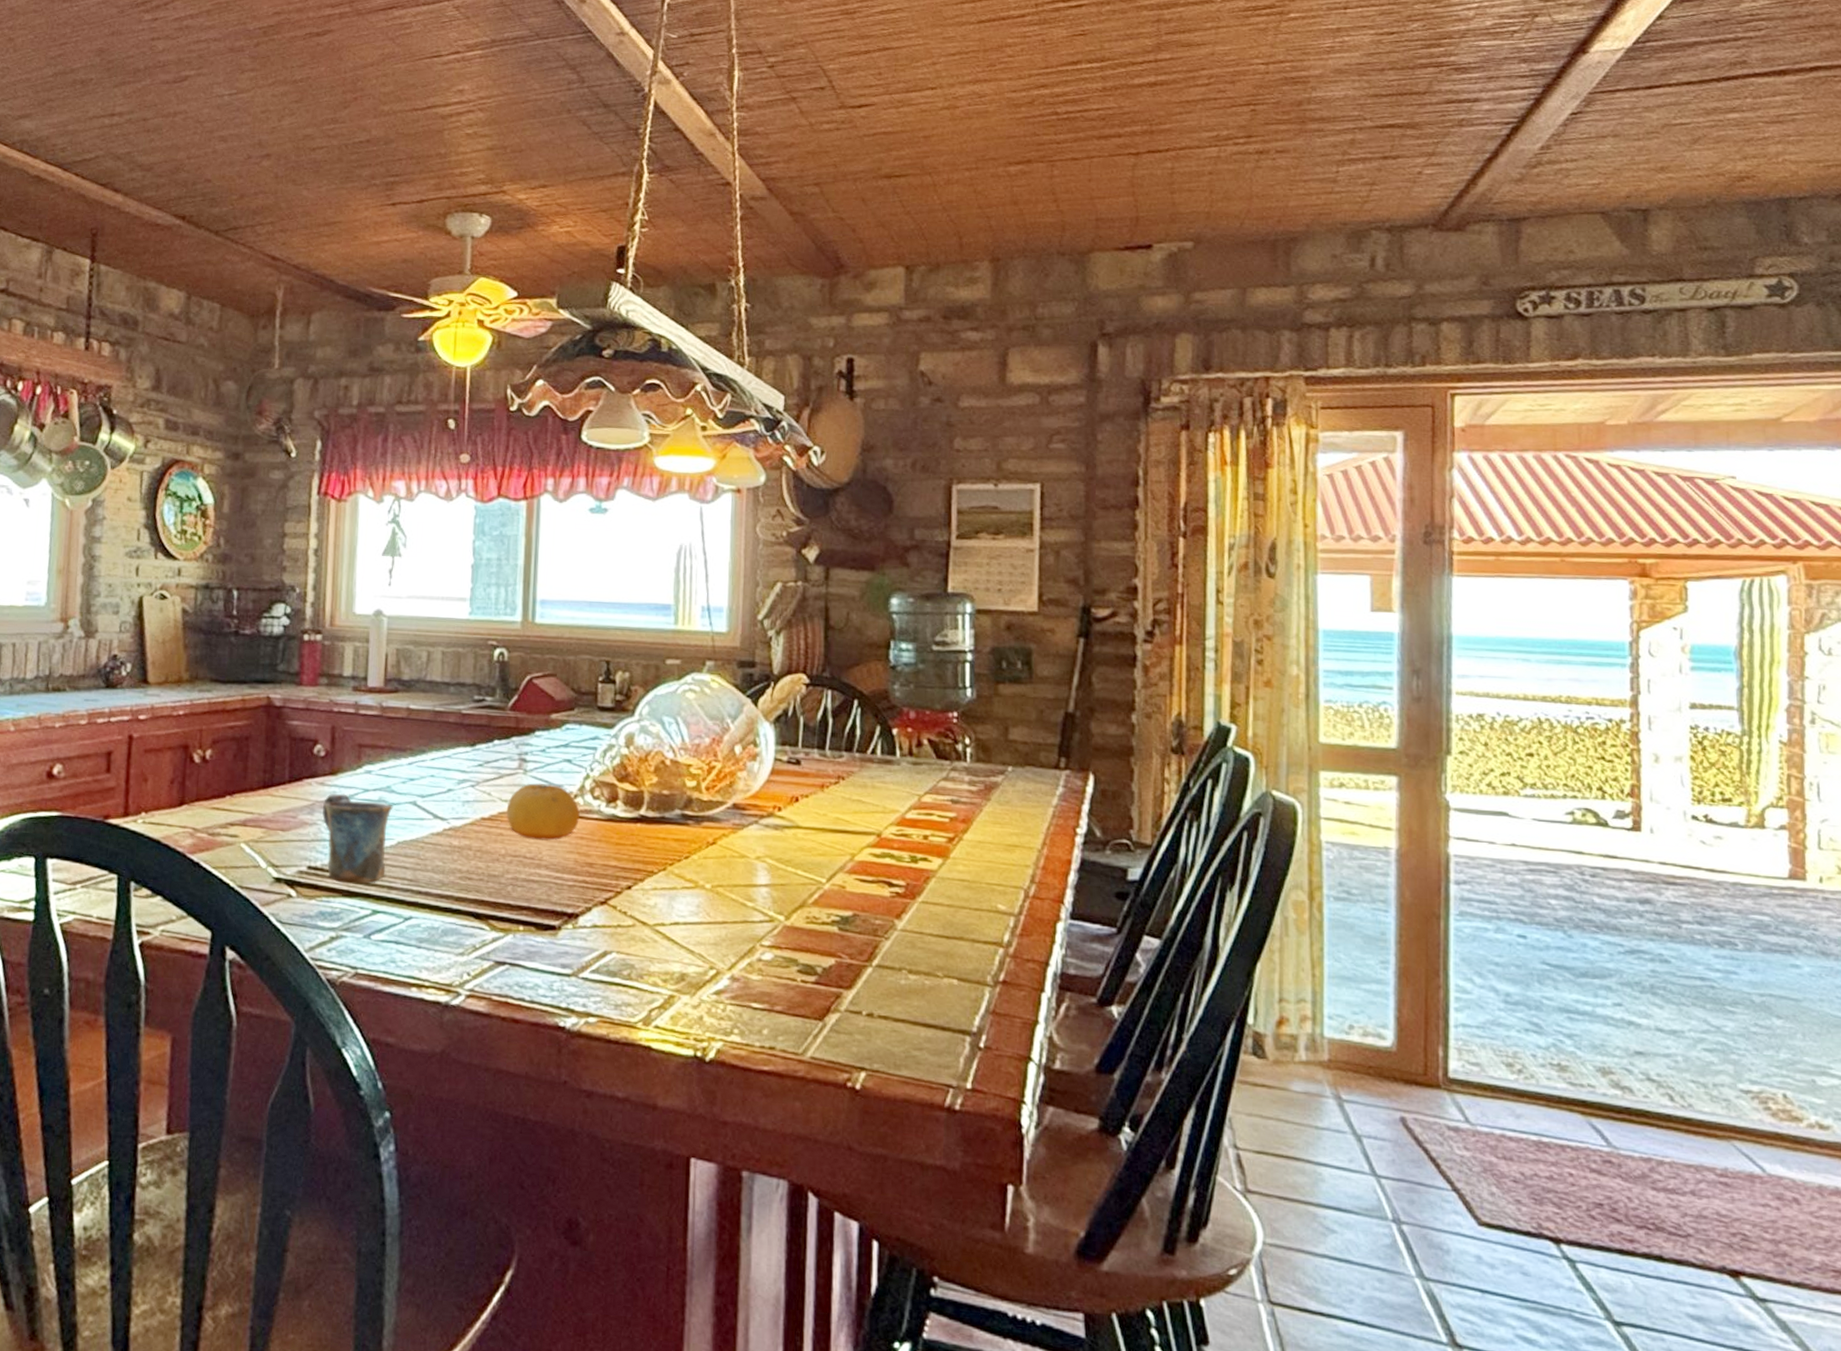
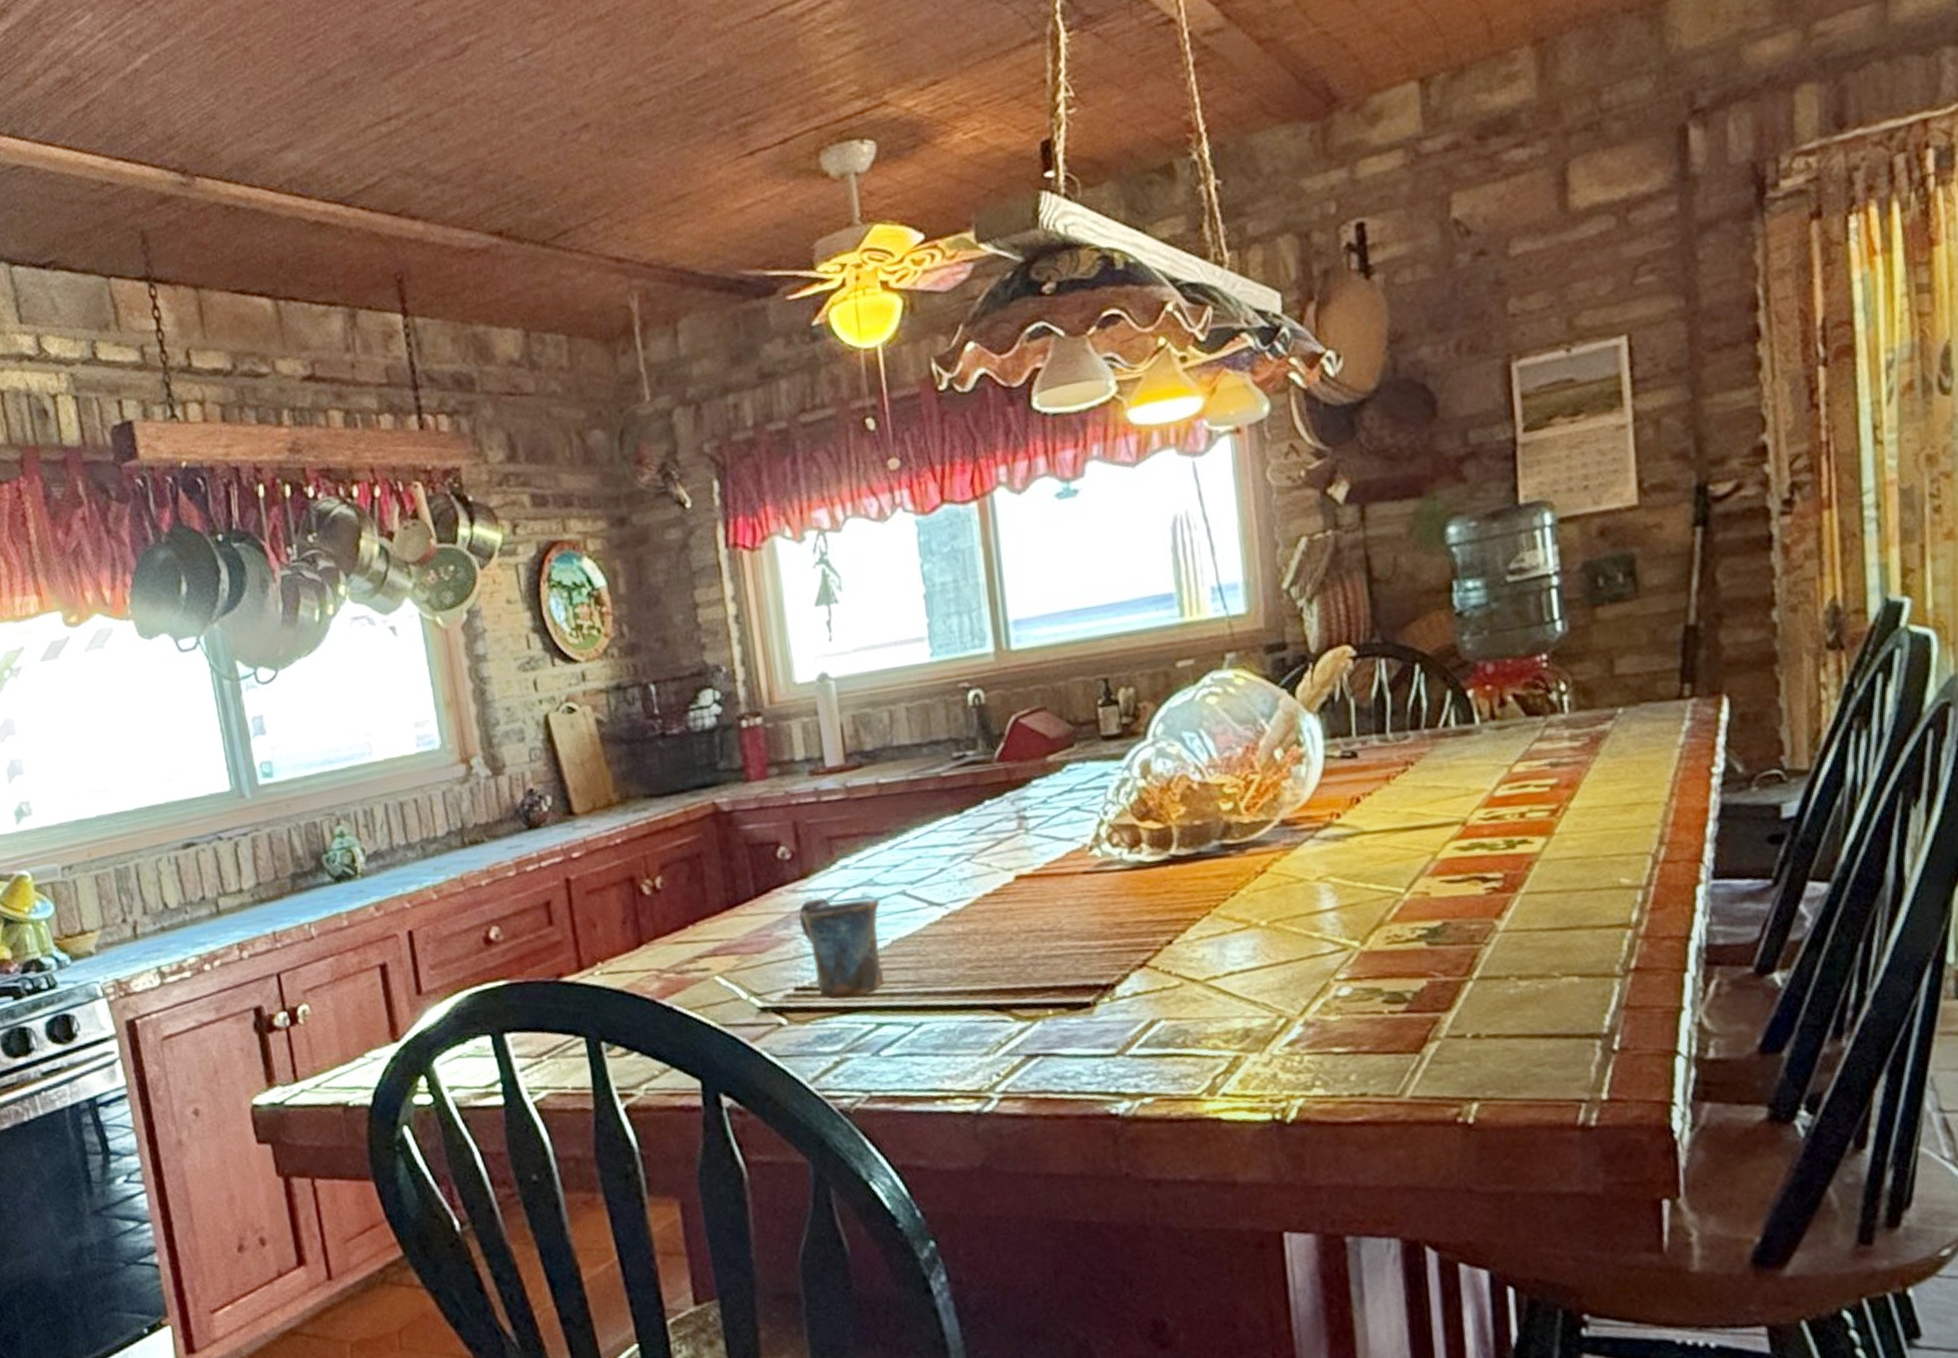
fruit: present [506,782,580,841] -> none [1011,839,1099,909]

